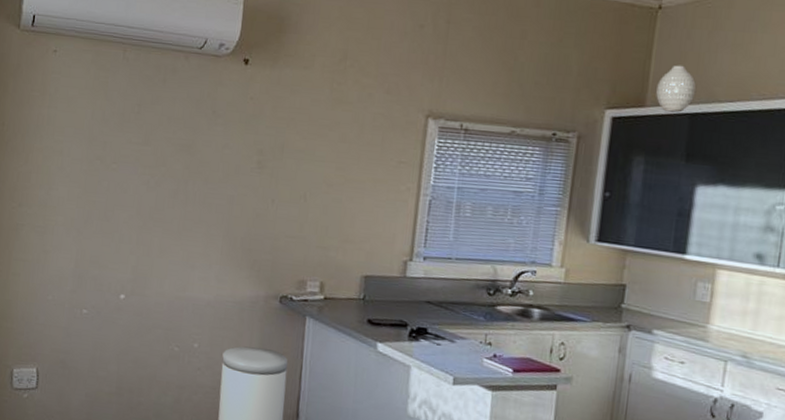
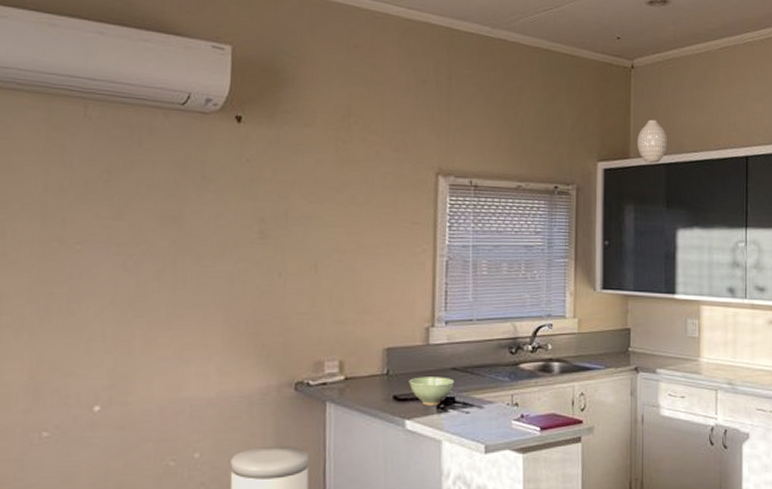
bowl: none [383,305,429,334] -> present [409,377,455,406]

